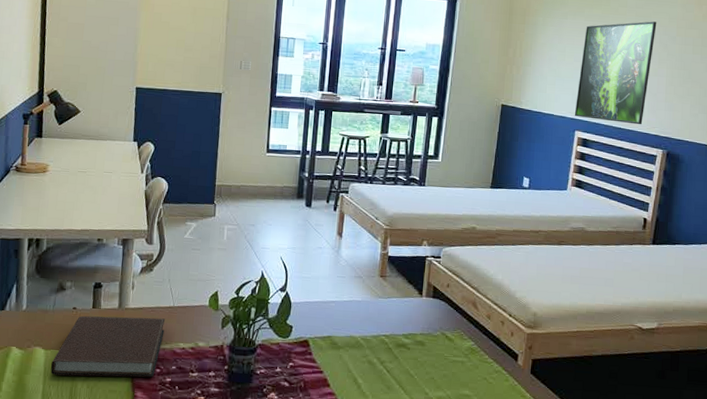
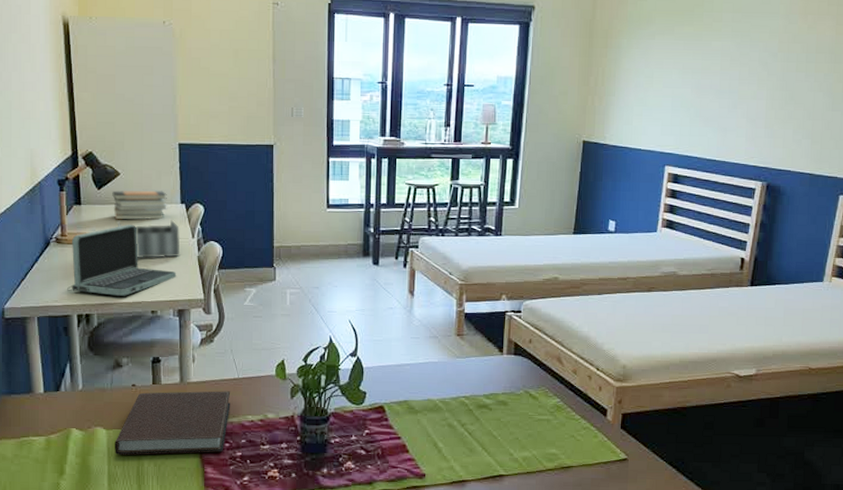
laptop: none [21,158,124,224] -> present [67,225,177,296]
book stack: none [71,126,122,155] -> present [112,190,168,221]
desk organizer: none [74,154,131,191] -> present [118,220,181,258]
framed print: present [574,21,657,125] -> none [664,36,756,155]

